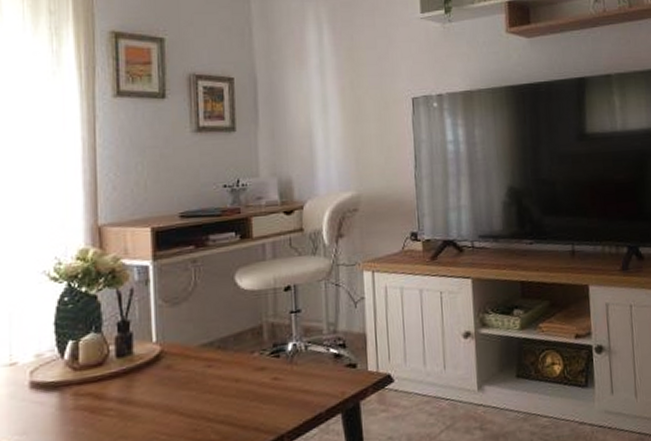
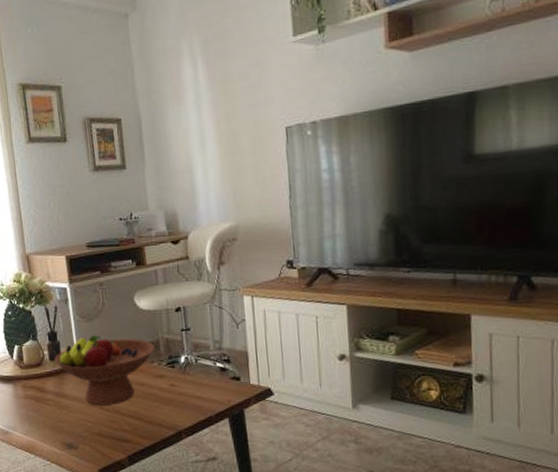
fruit bowl: none [123,322,256,412] -> present [54,334,155,406]

